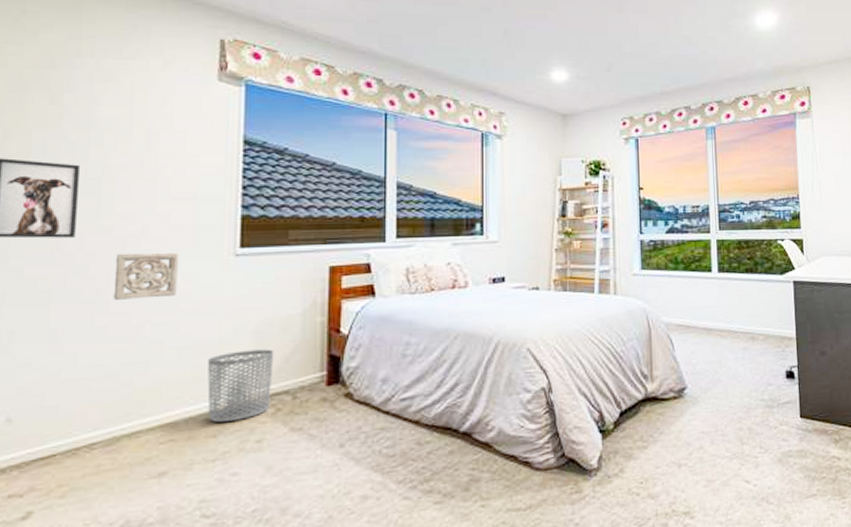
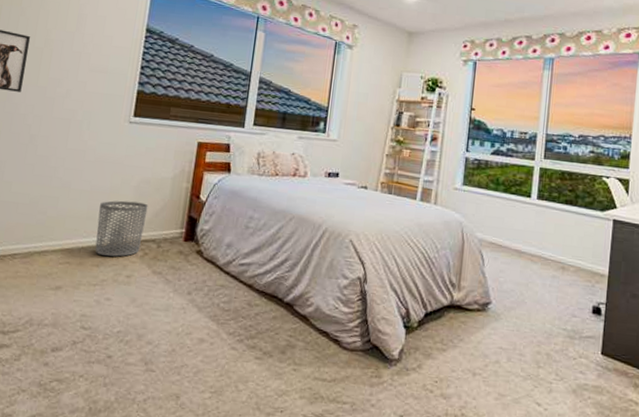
wall ornament: present [113,253,178,300] -> none [41,109,89,149]

